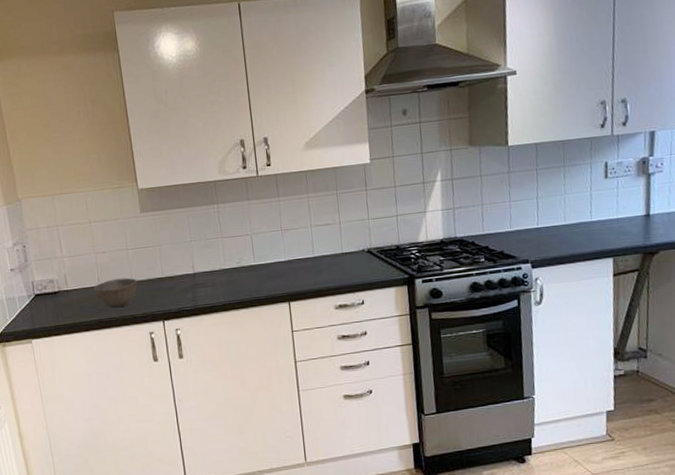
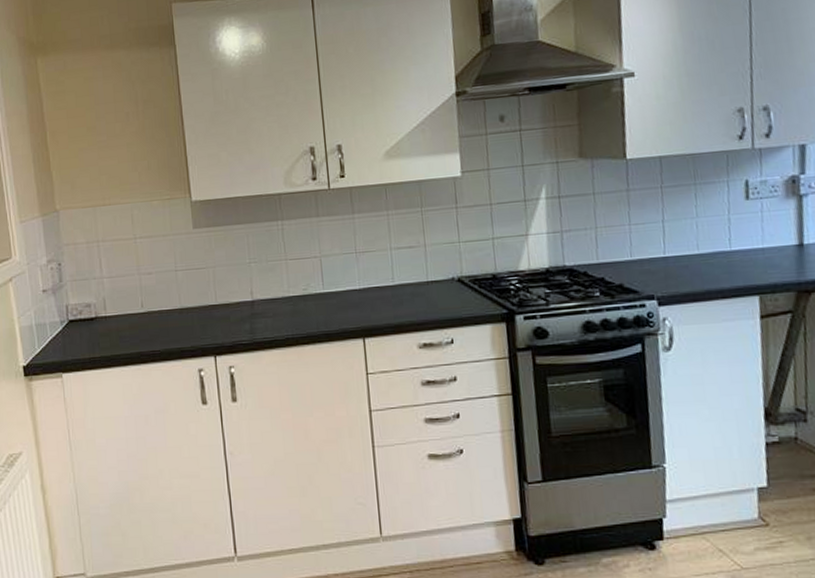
bowl: present [93,278,138,308] -> none [135,304,187,340]

